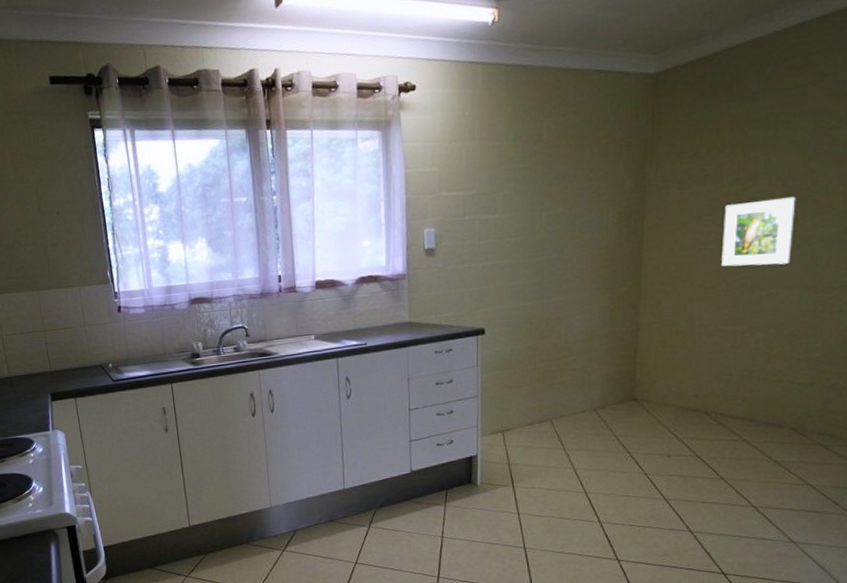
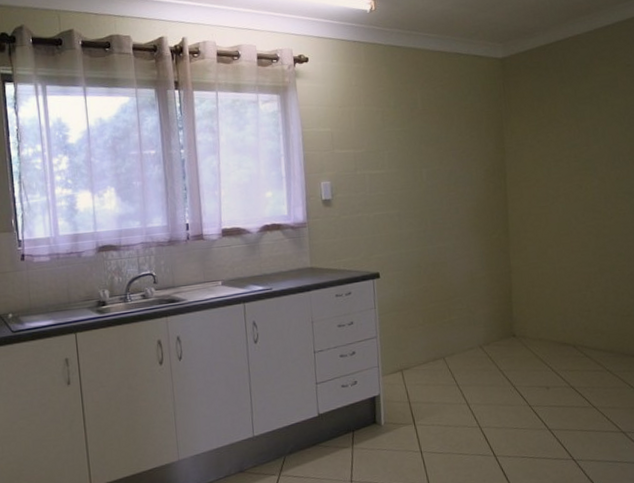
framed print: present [722,196,796,267] -> none [568,159,624,217]

